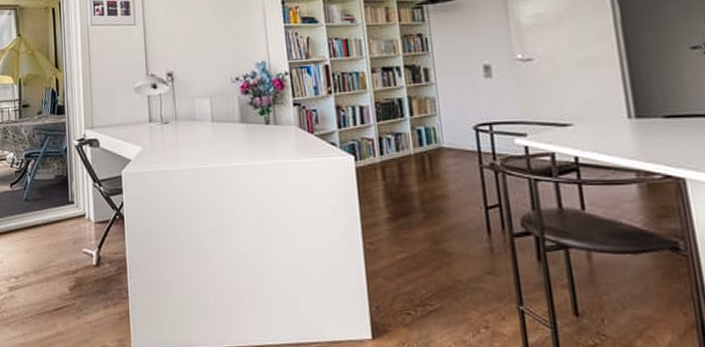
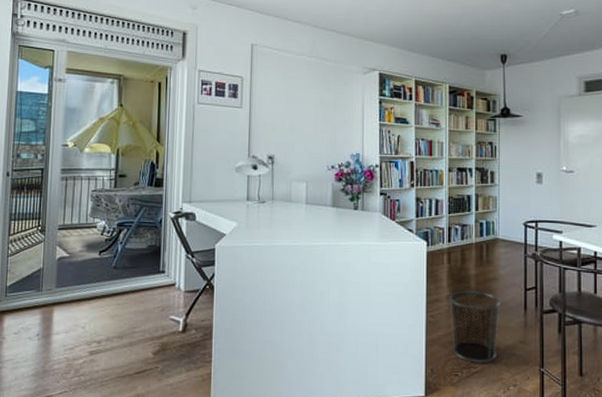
waste bin: none [388,212,458,300] -> present [449,291,500,363]

